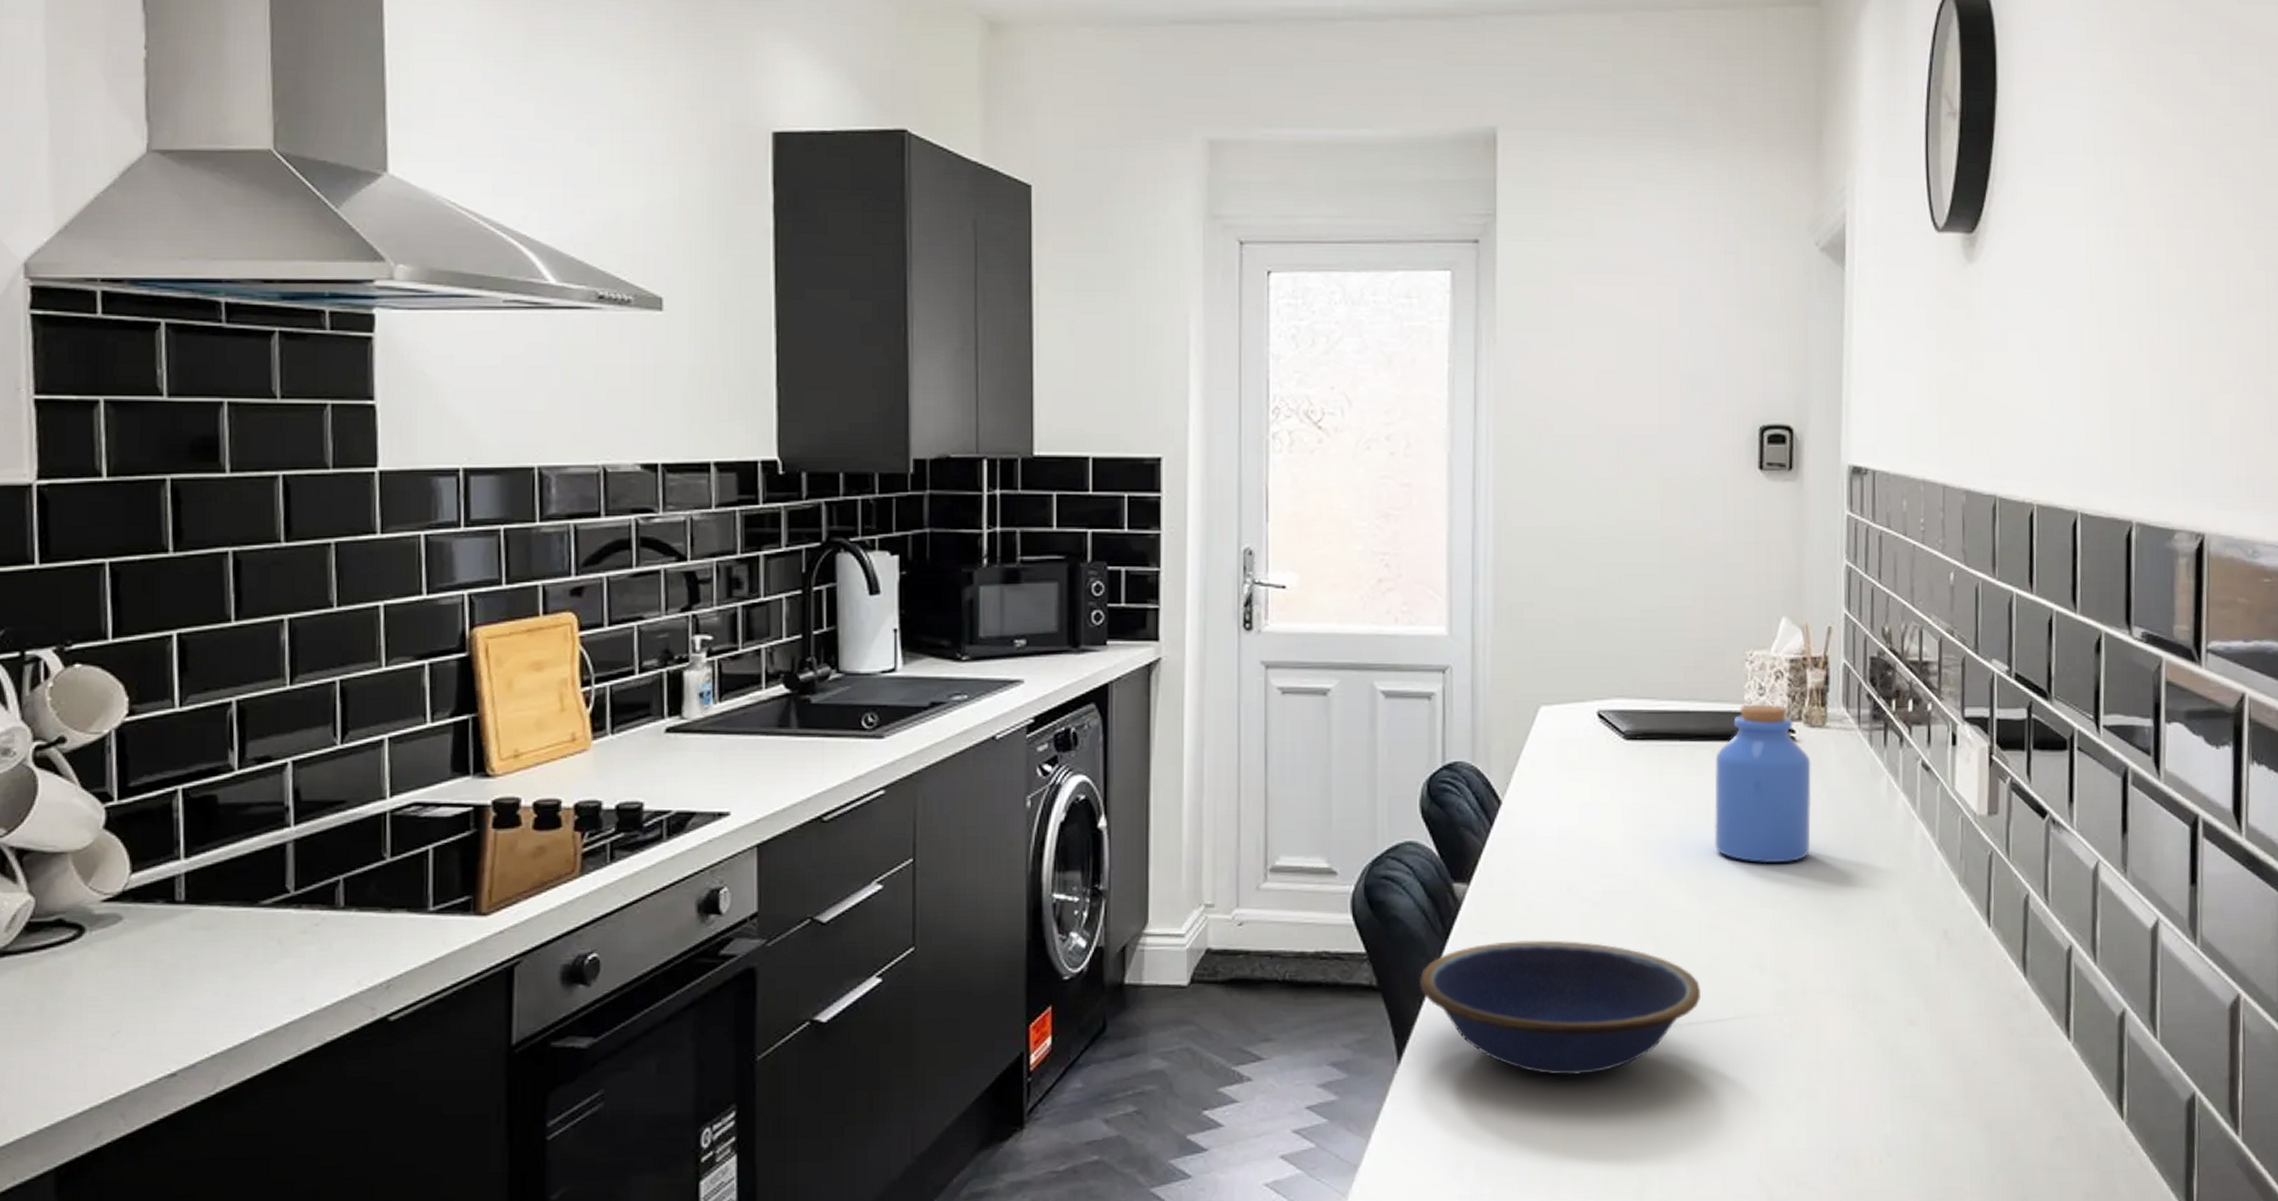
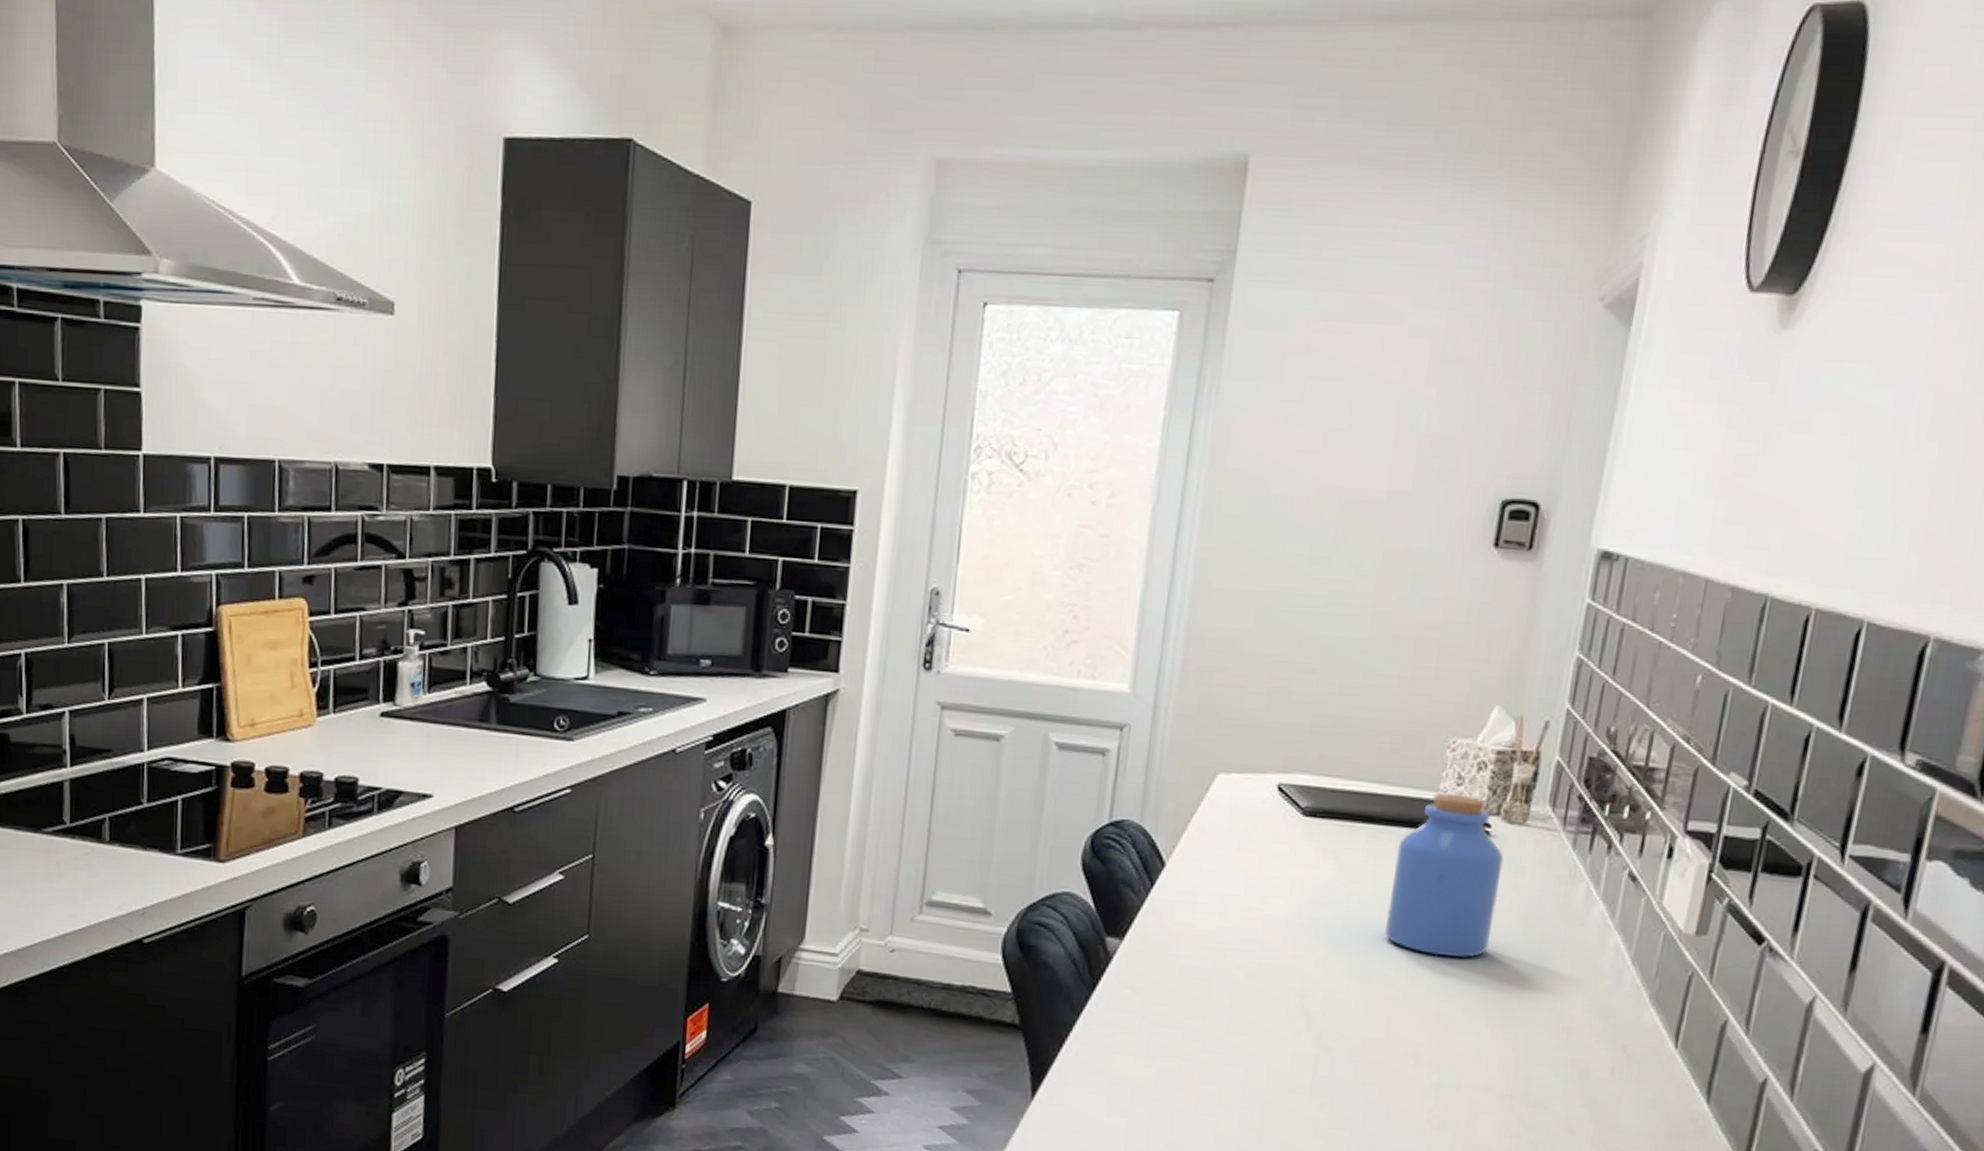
bowl: present [1419,940,1701,1076] -> none [1060,998,1349,1136]

